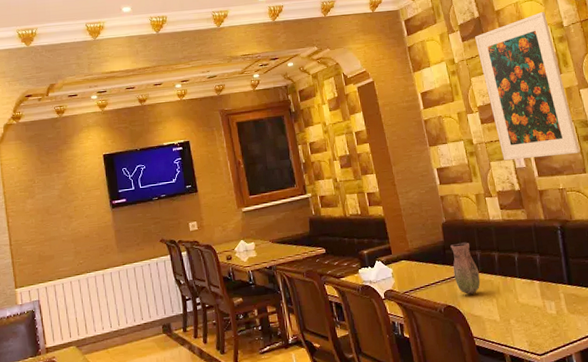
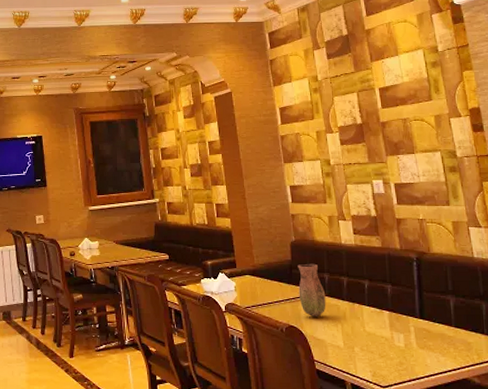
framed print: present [475,12,581,161] -> none [342,35,446,185]

